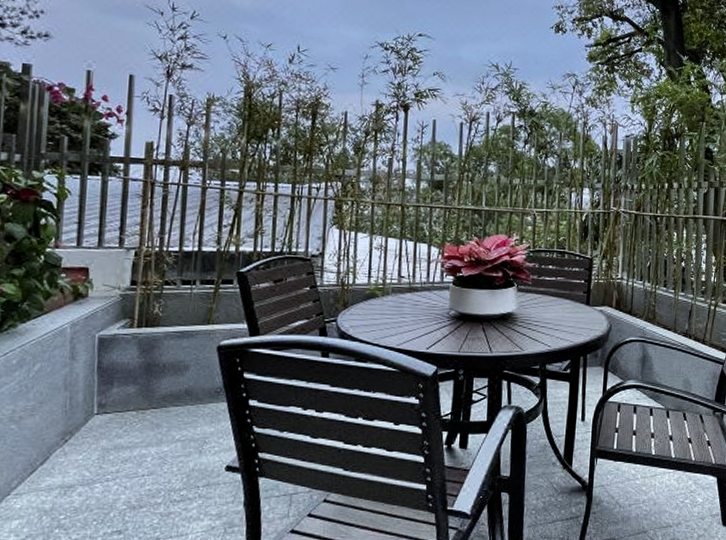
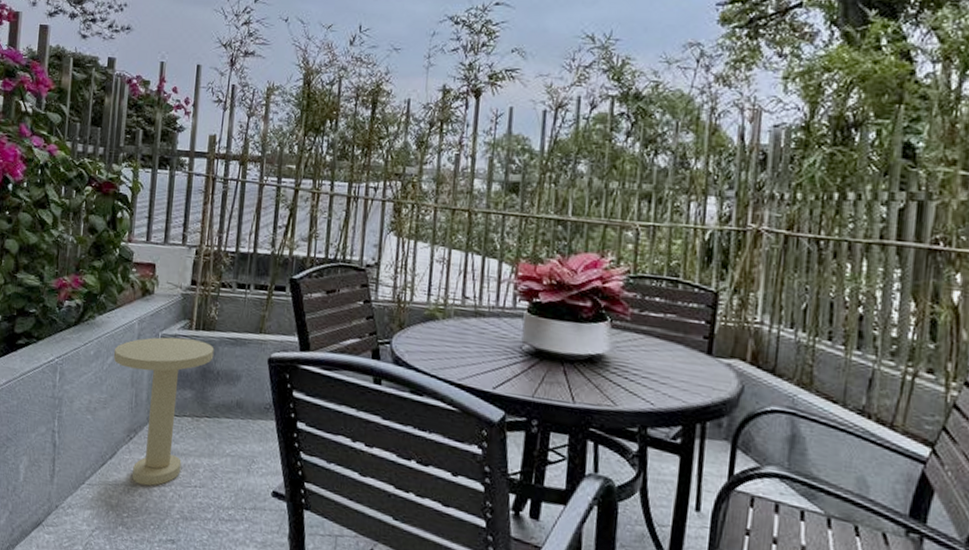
side table: none [41,336,159,484] -> present [113,337,214,486]

